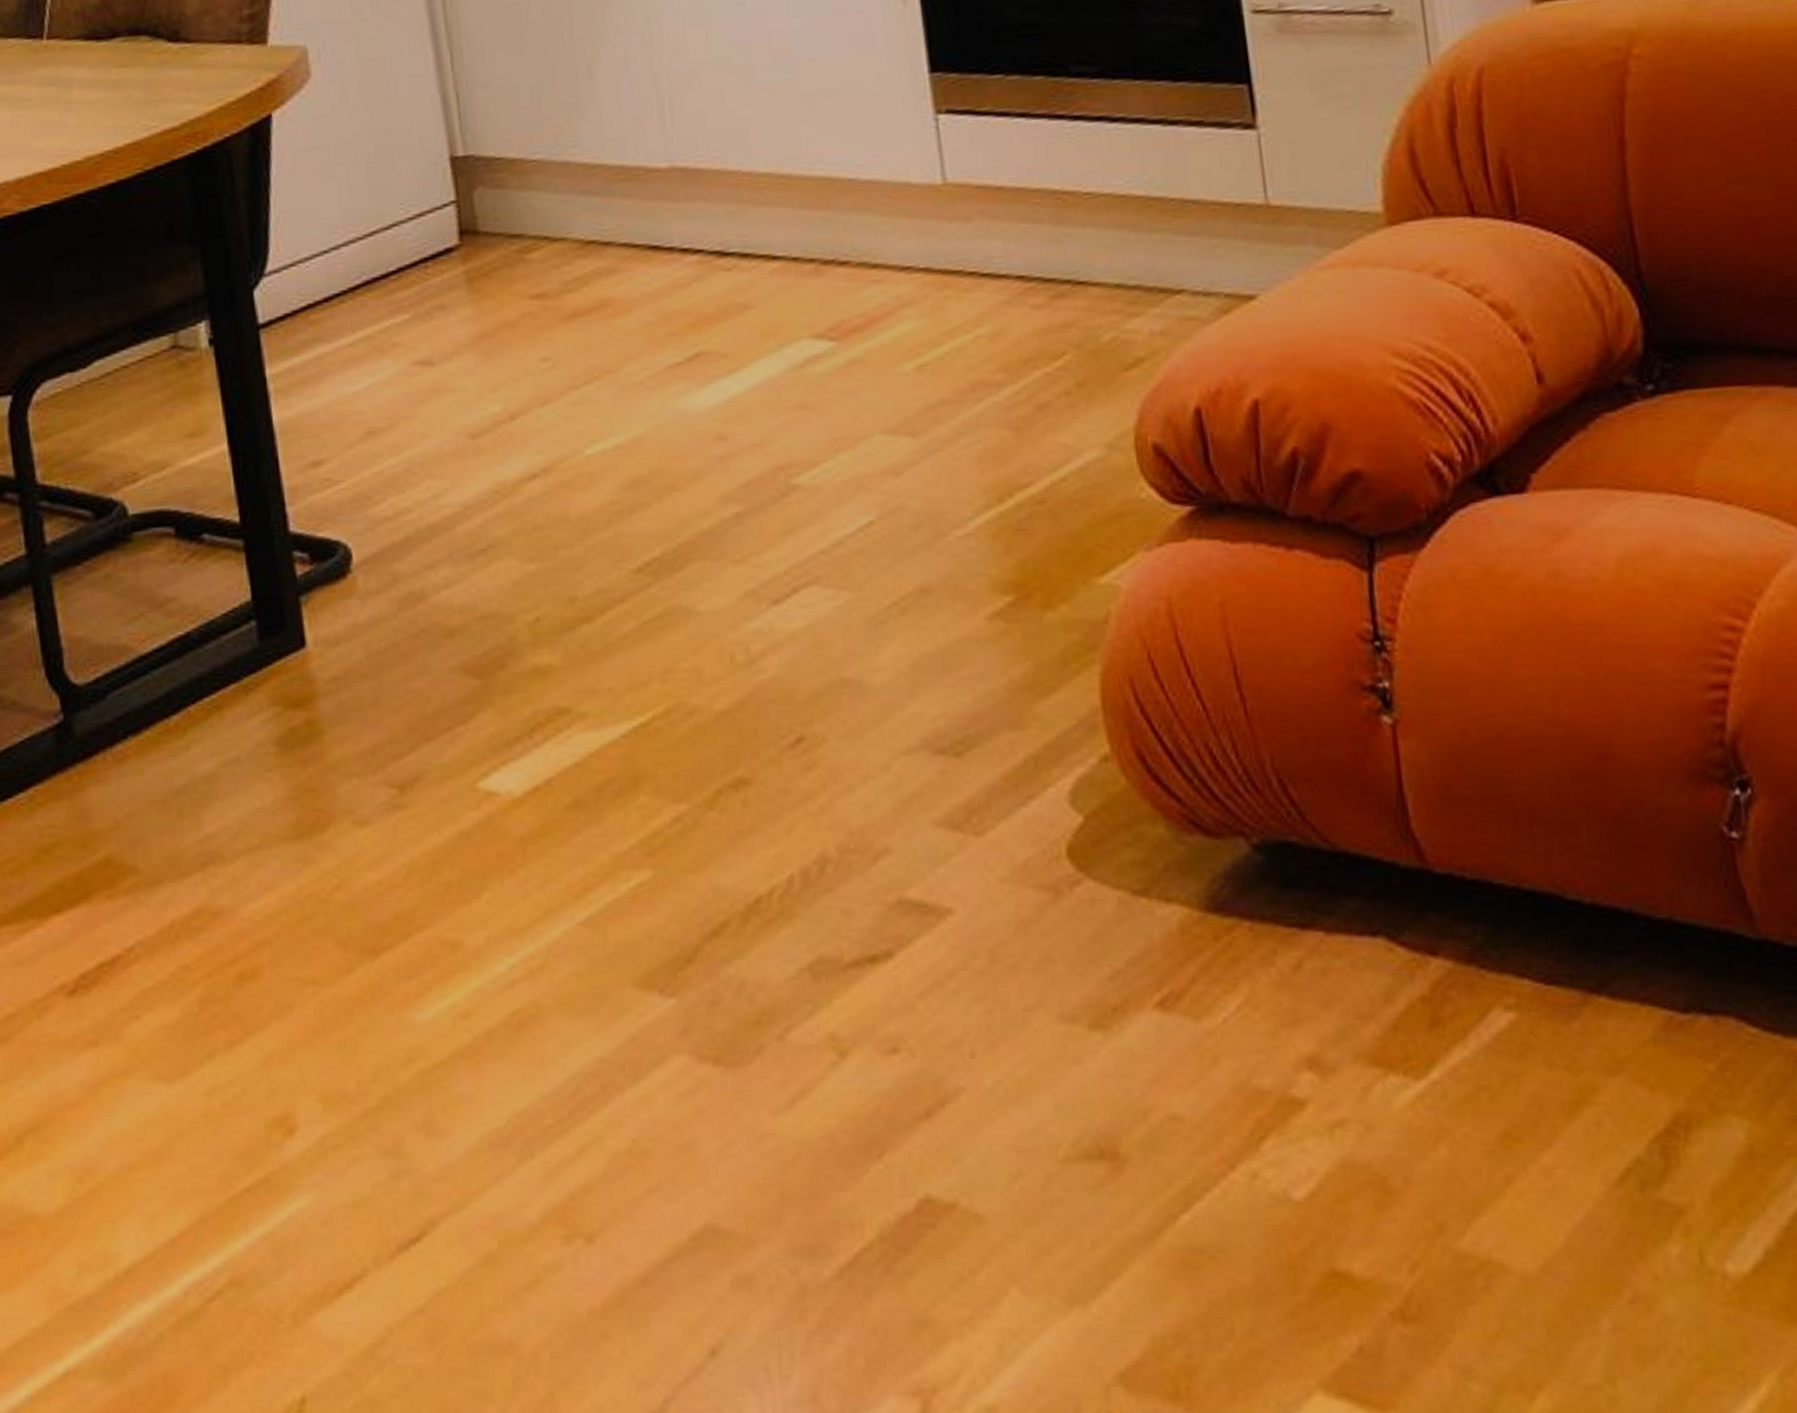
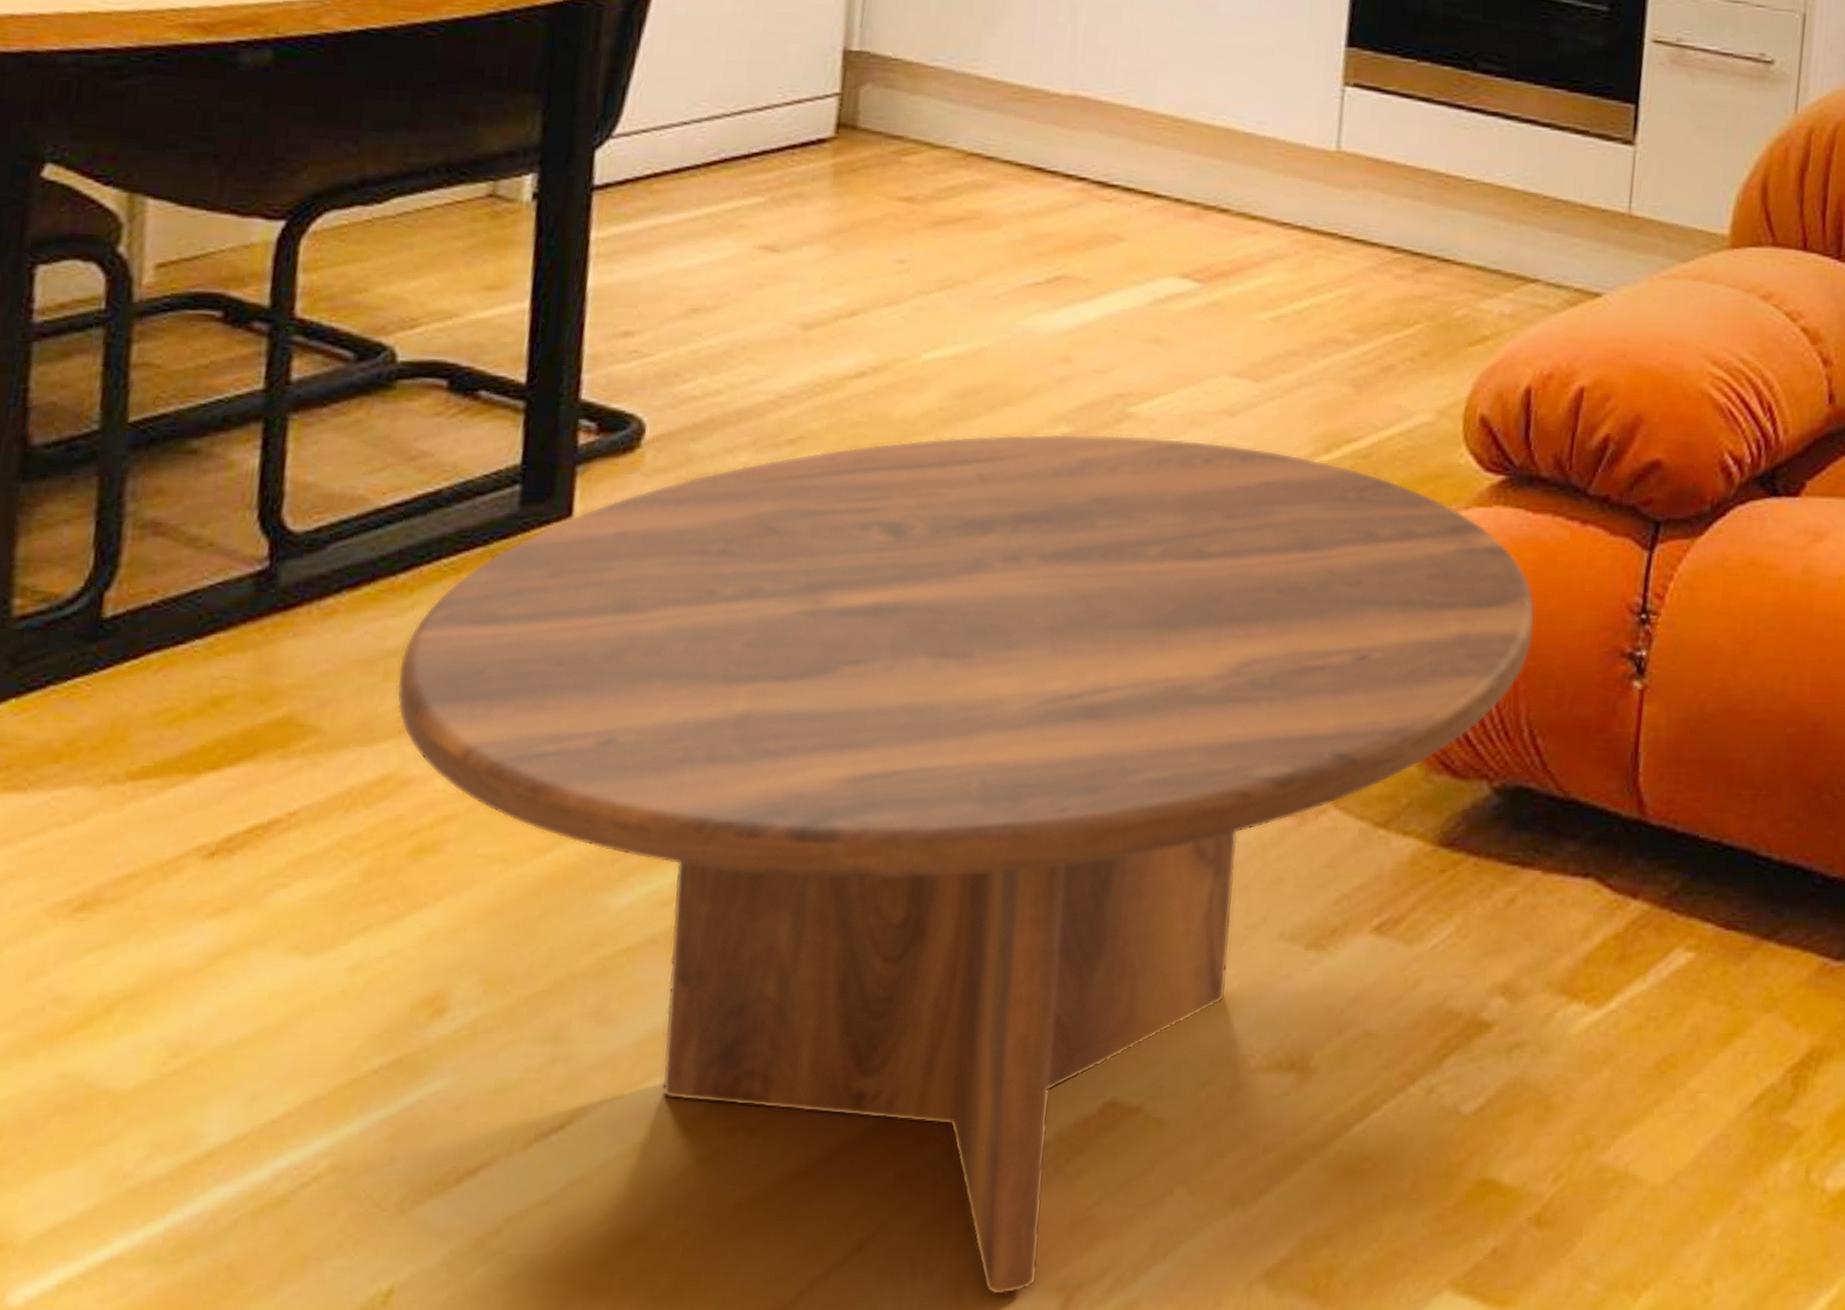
coffee table: none [188,505,1262,1400] -> present [396,433,1536,1295]

